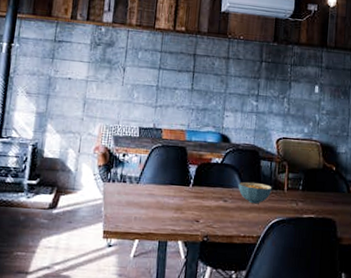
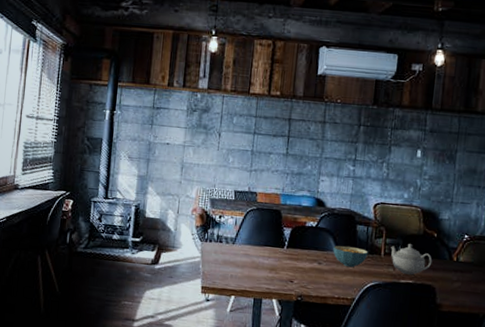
teapot: none [293,178,332,210] -> present [391,244,433,275]

